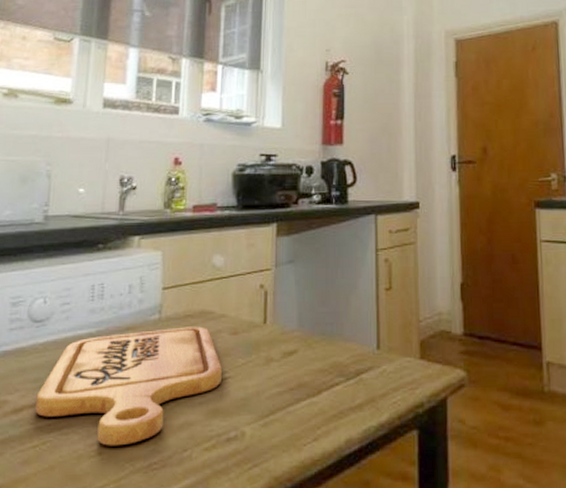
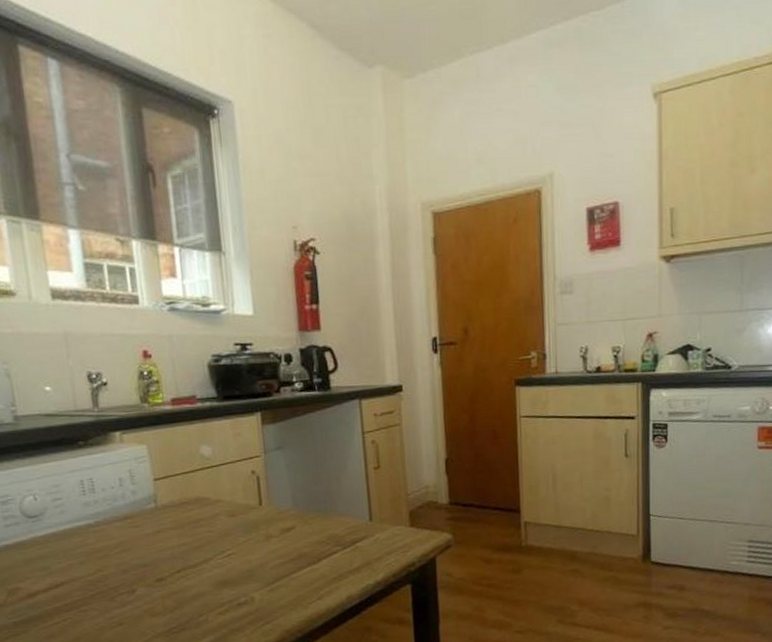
cutting board: present [35,326,222,446] -> none [47,511,226,618]

